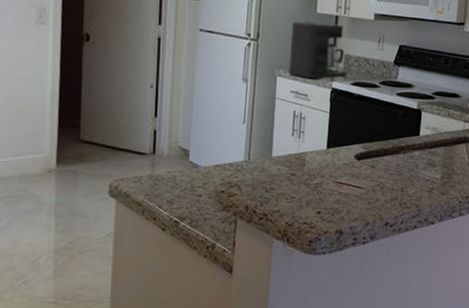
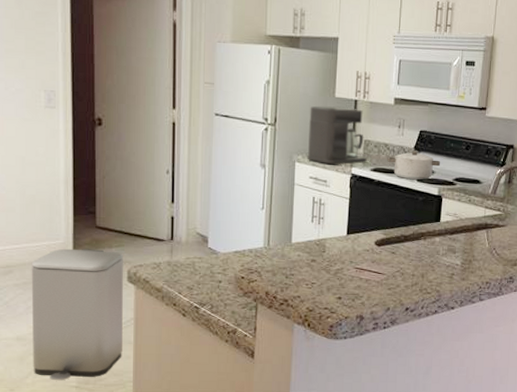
pedal bin: none [11,162,105,297] -> present [31,248,123,381]
cooking pot: none [367,65,420,94] -> present [387,151,441,180]

